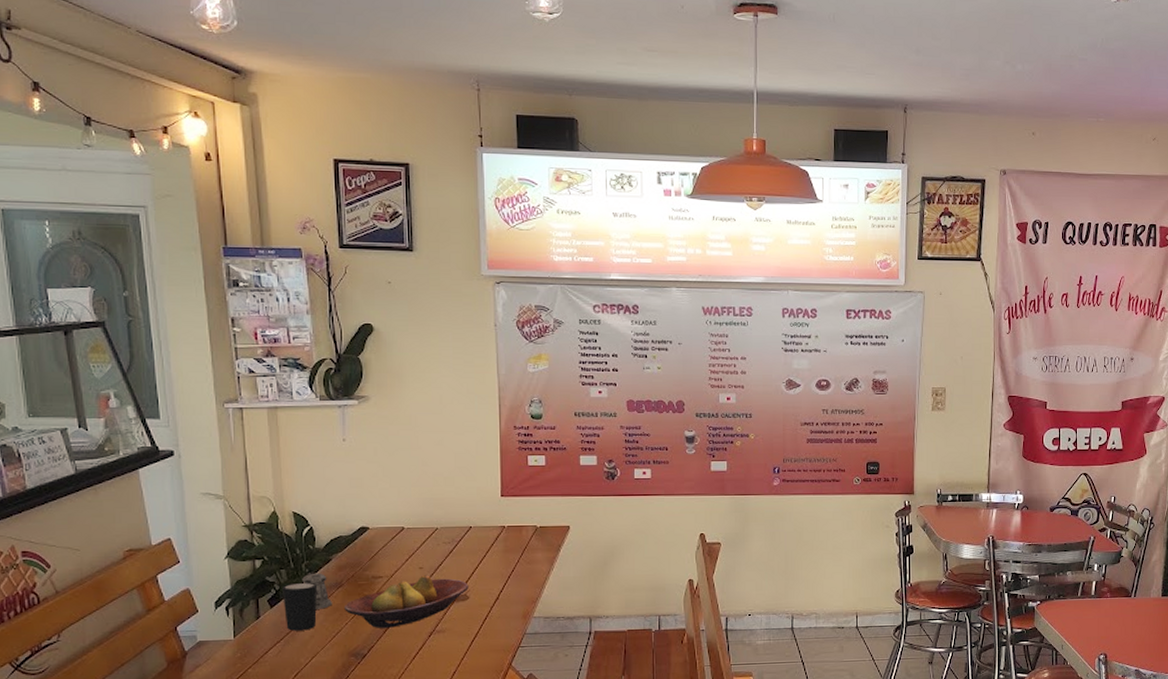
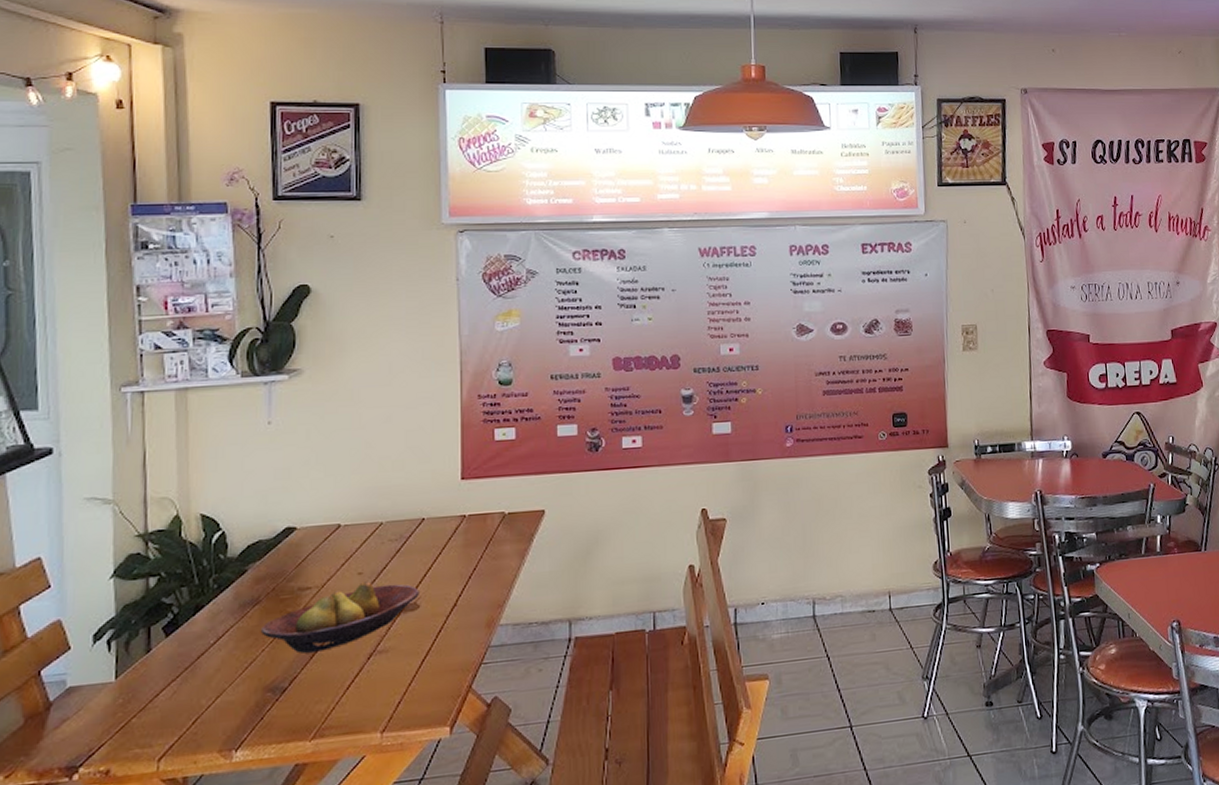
mug: present [282,583,318,631] -> none [182,602,228,665]
pepper shaker: present [302,573,332,609] -> none [208,588,246,635]

